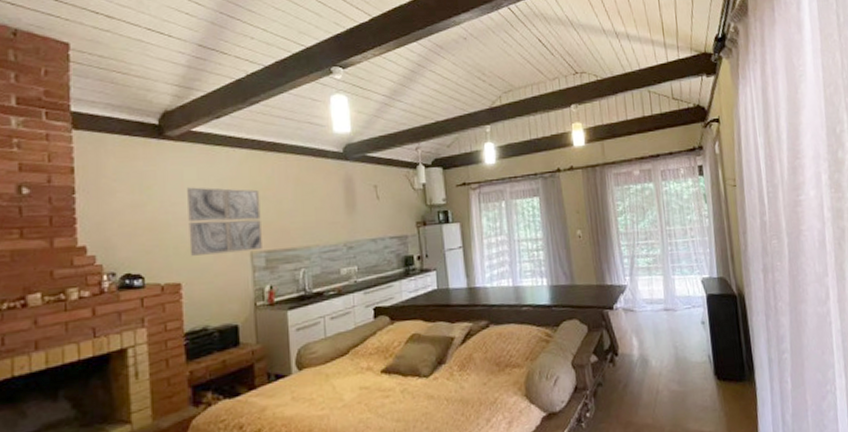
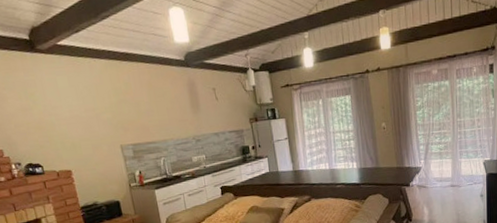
wall art: present [187,187,262,256] -> none [62,93,129,149]

